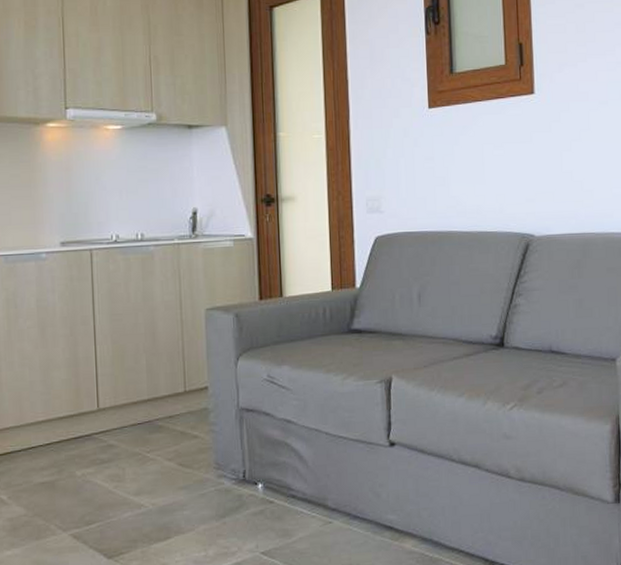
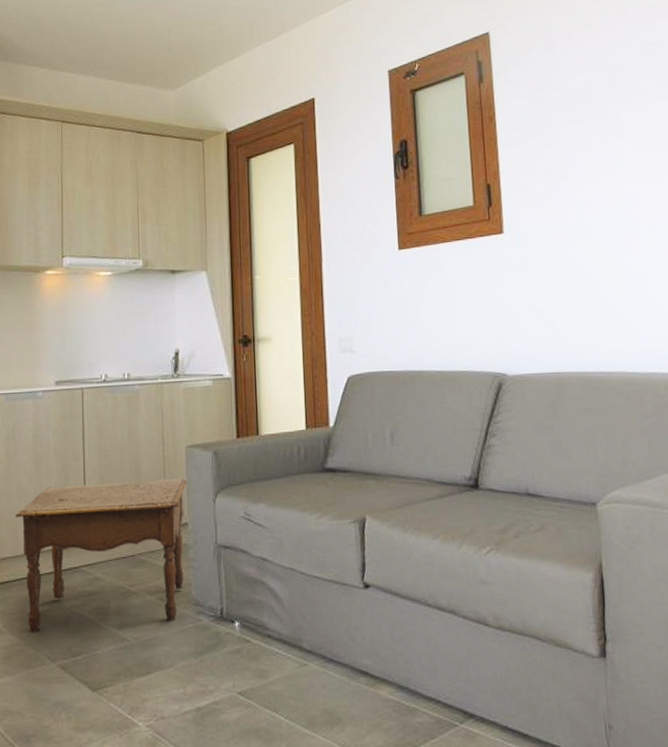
side table: none [18,341,207,504] -> present [15,477,187,633]

